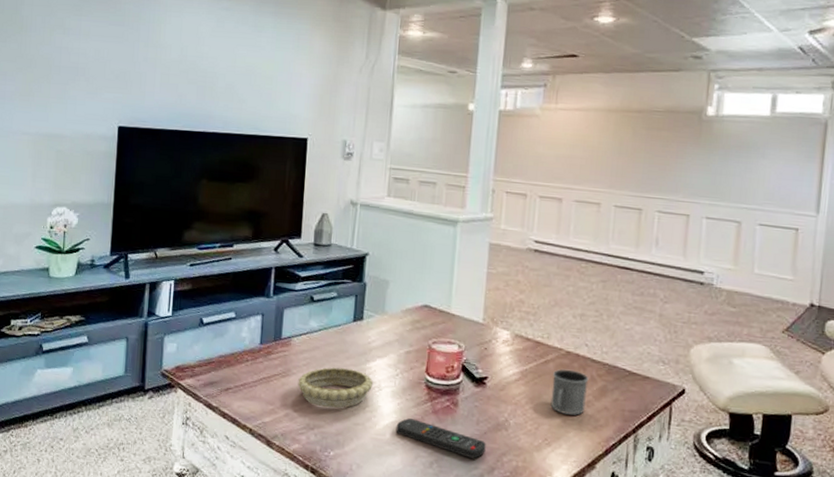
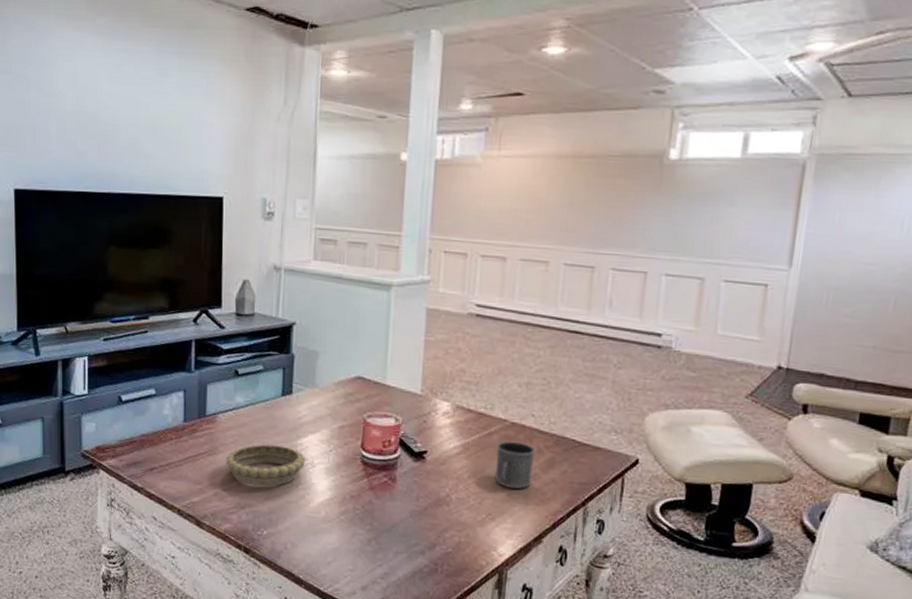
remote control: present [395,418,486,458] -> none [331,495,427,535]

